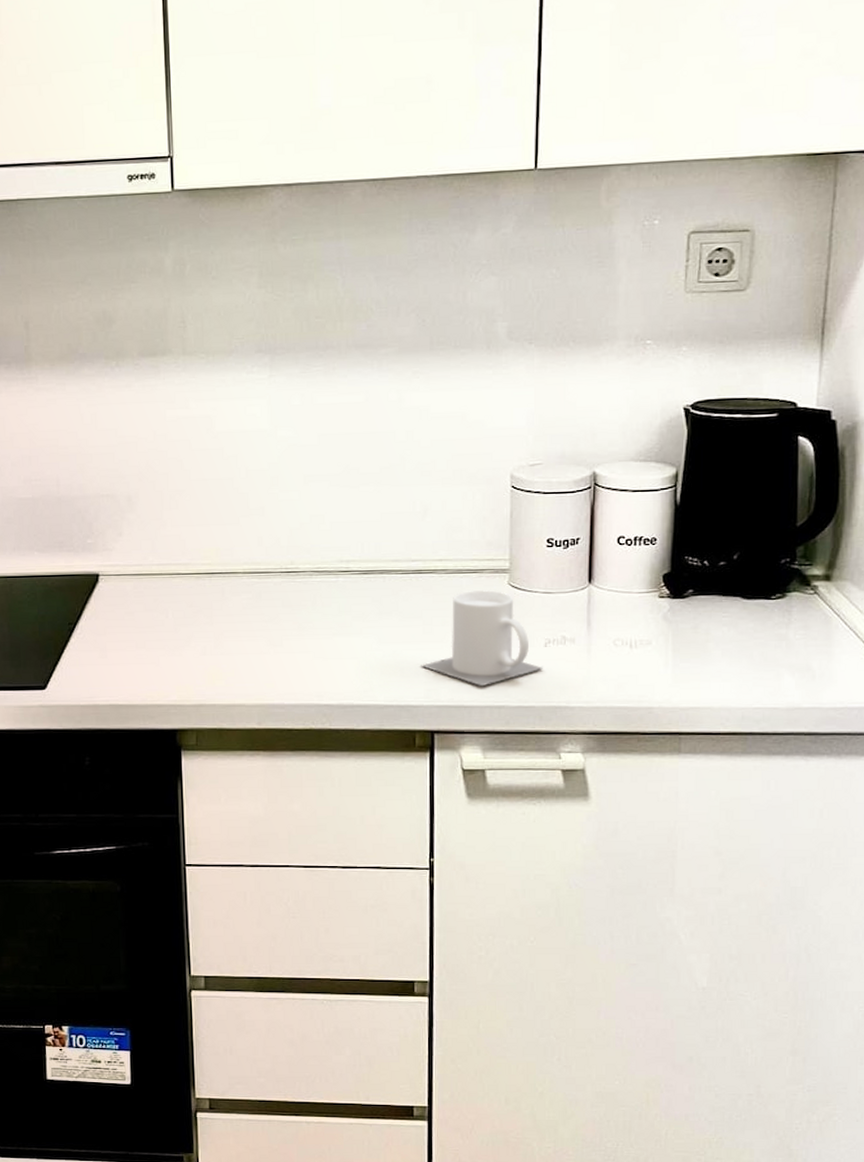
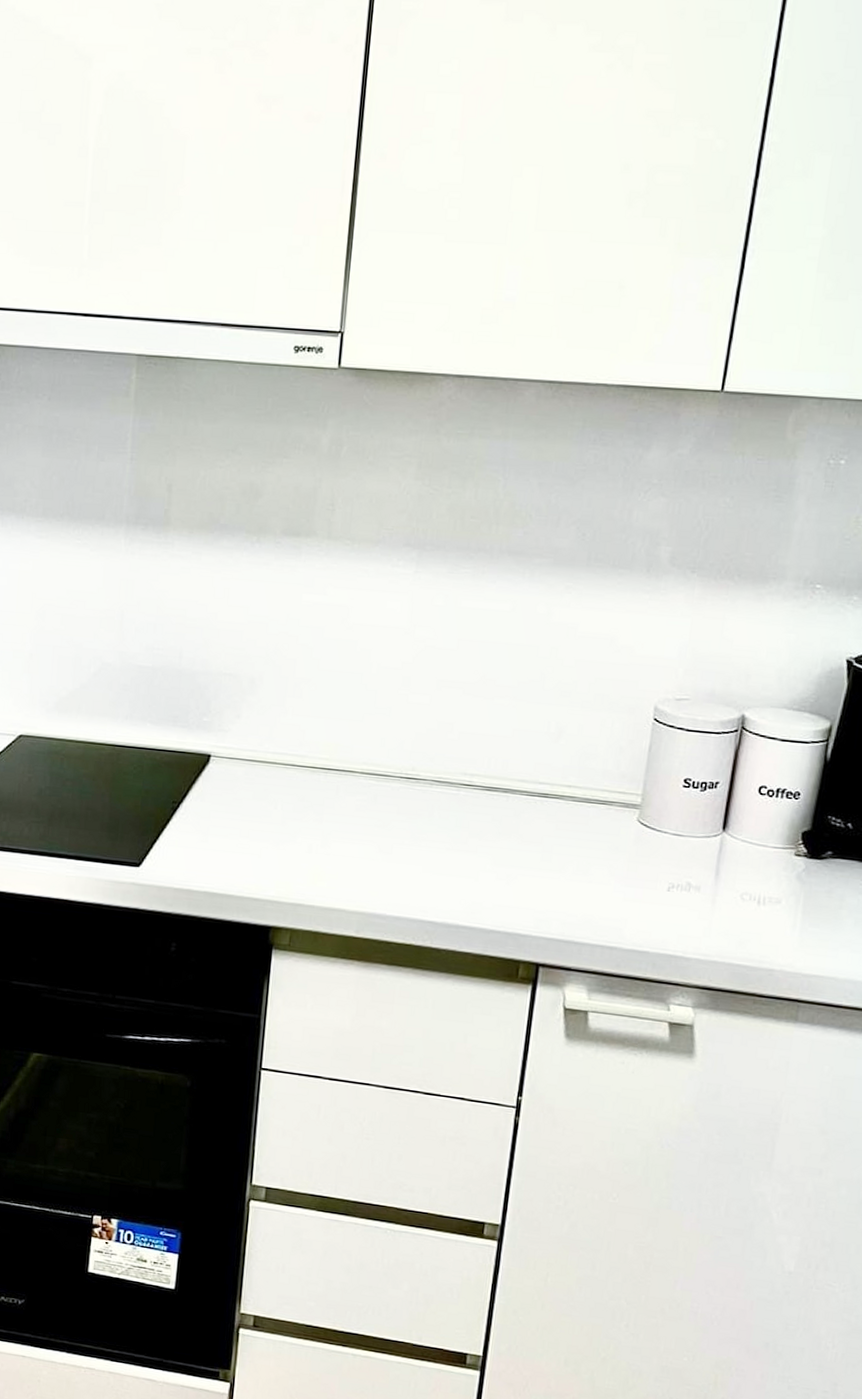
mug: present [421,590,543,687] -> none [534,822,663,924]

